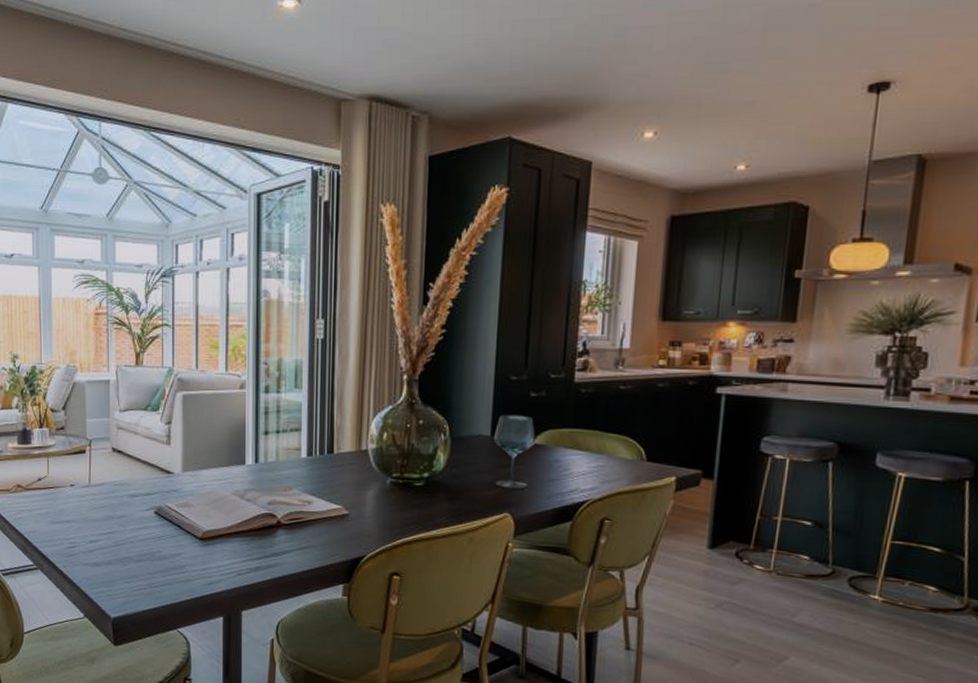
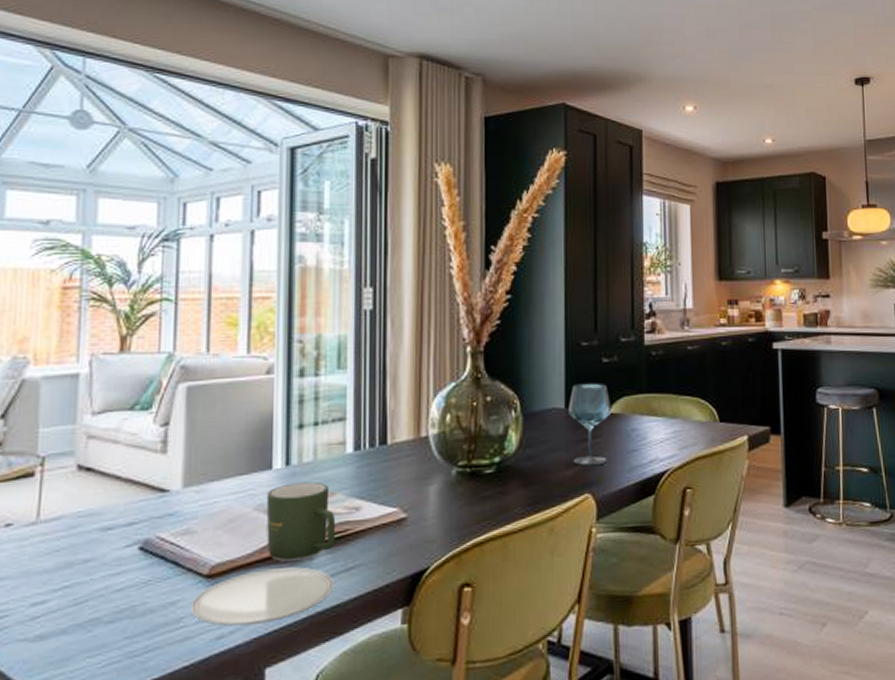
plate: none [189,539,292,579] -> present [190,567,335,627]
mug: none [241,477,293,537] -> present [266,482,336,563]

